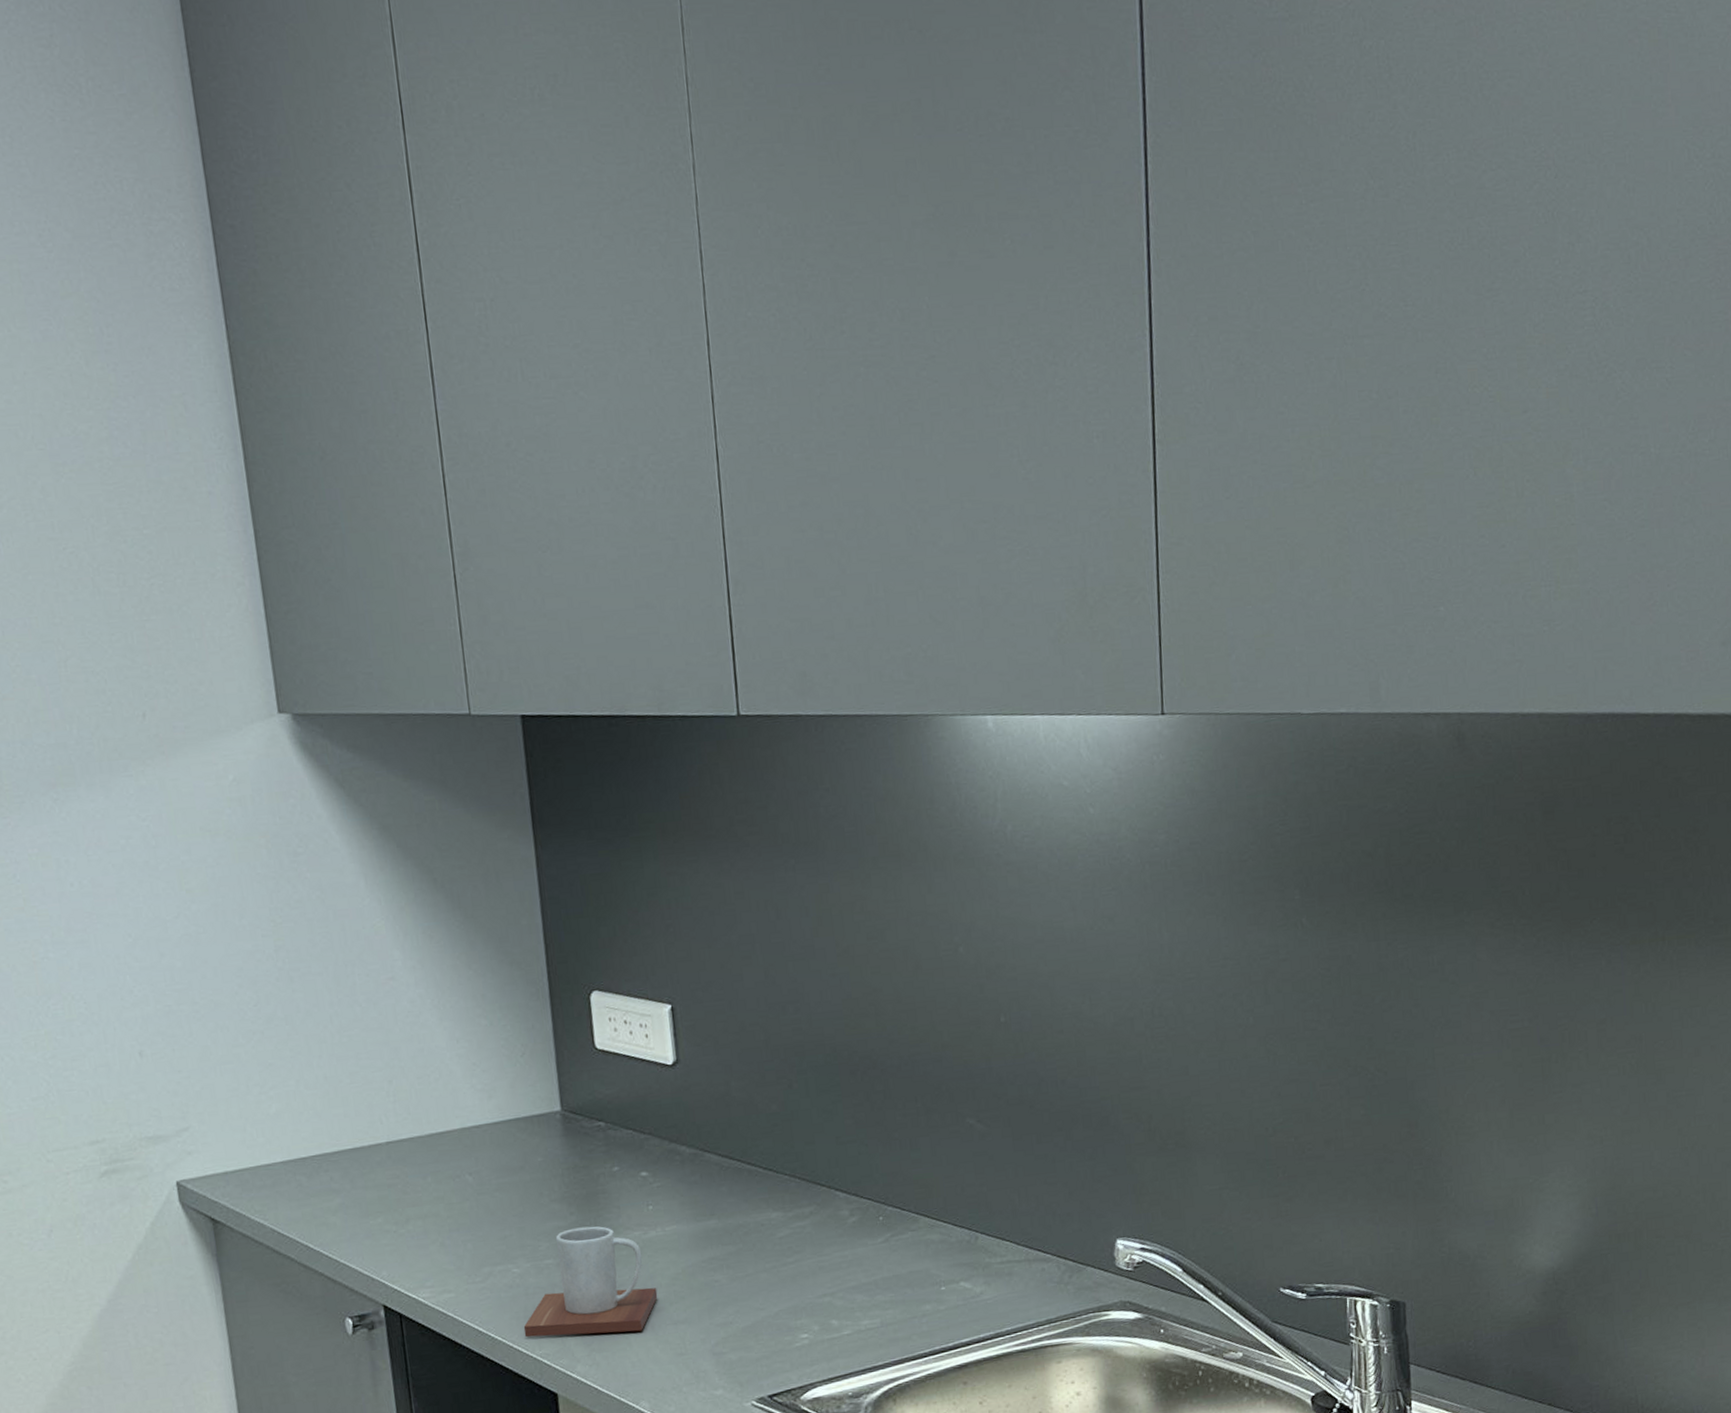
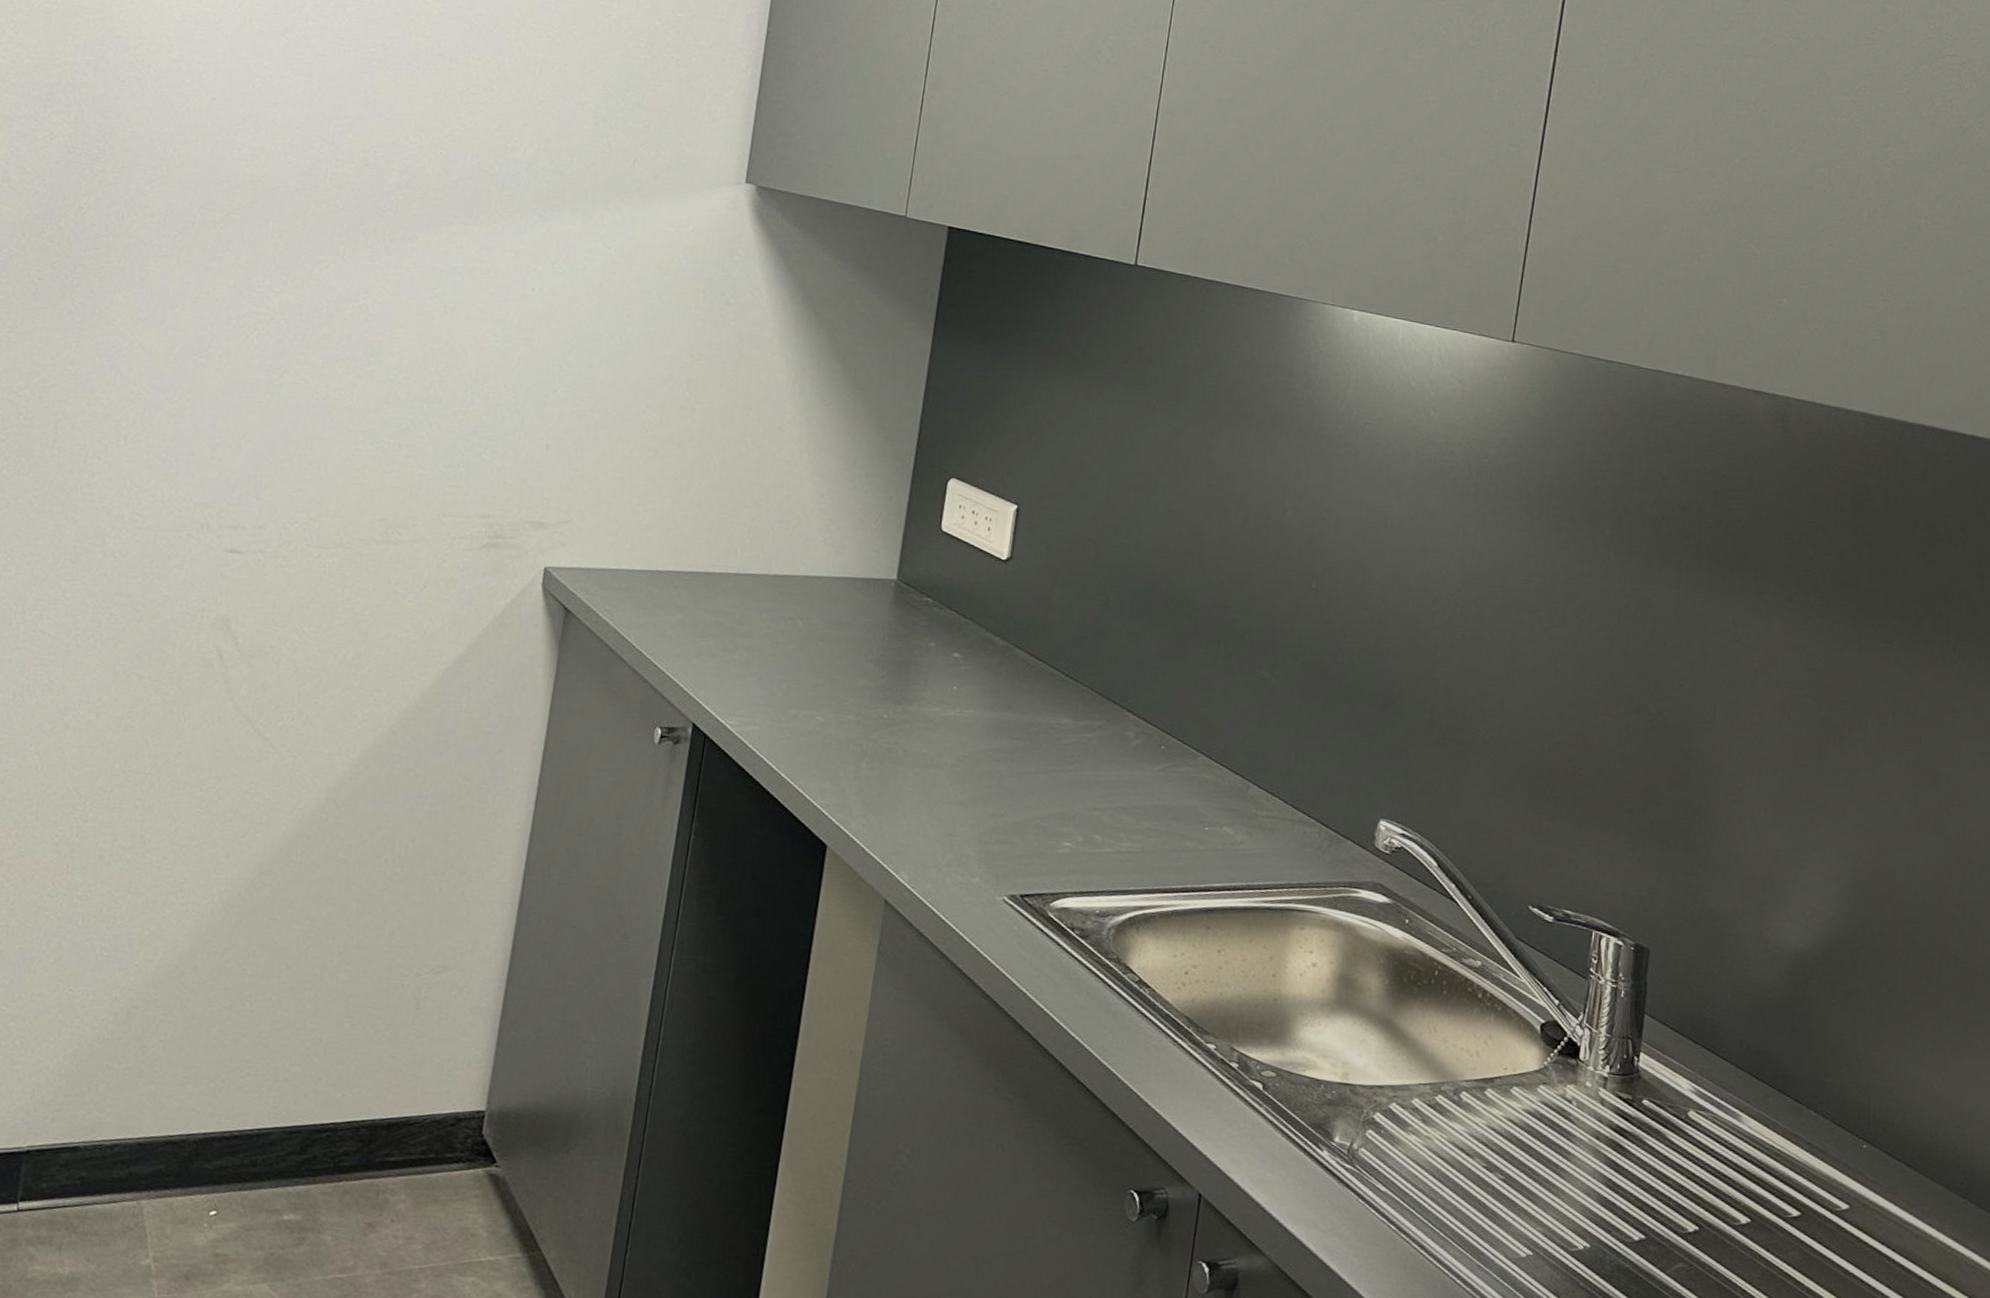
mug: present [523,1226,658,1338] -> none [811,691,942,803]

